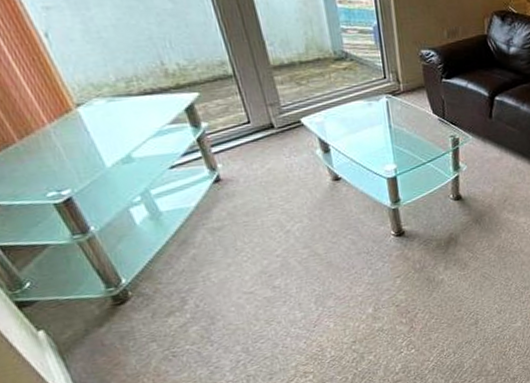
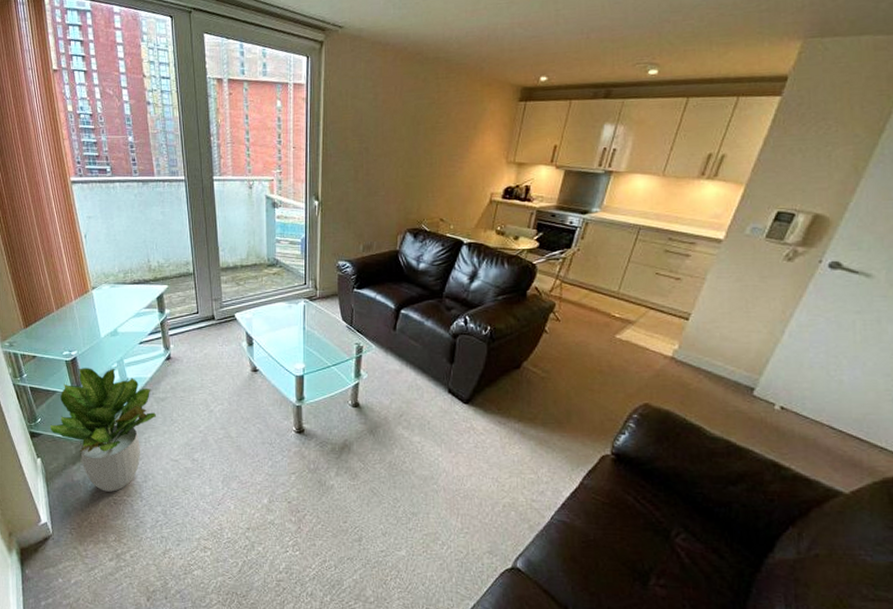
potted plant: none [48,202,213,348] -> present [50,368,156,492]

